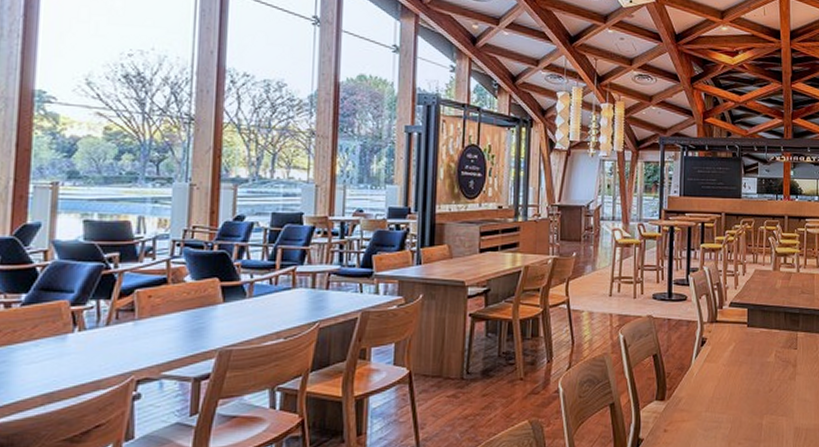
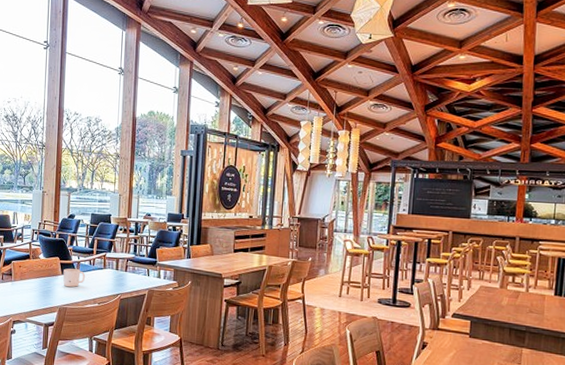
mug: none [226,293,262,320] -> present [63,268,85,288]

